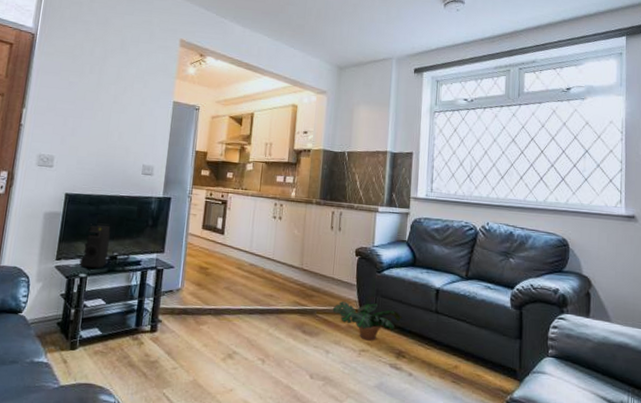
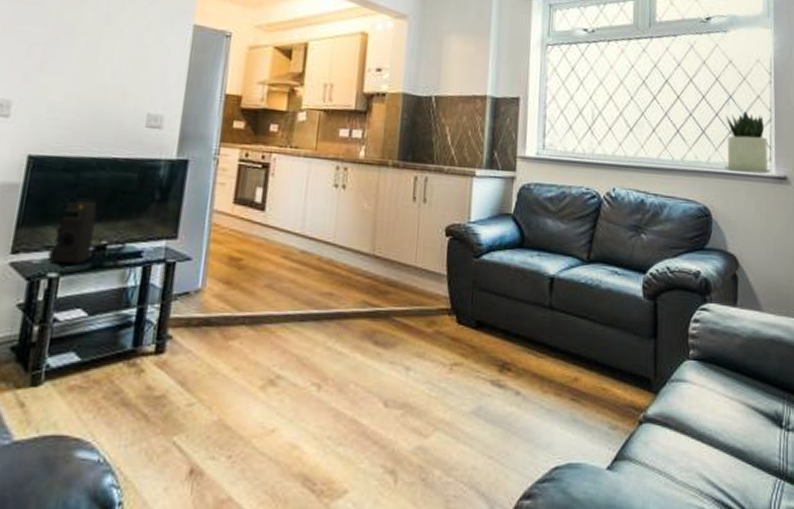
potted plant: present [332,300,402,341] -> none [414,297,507,351]
planter: none [580,163,621,213] -> present [723,111,771,174]

